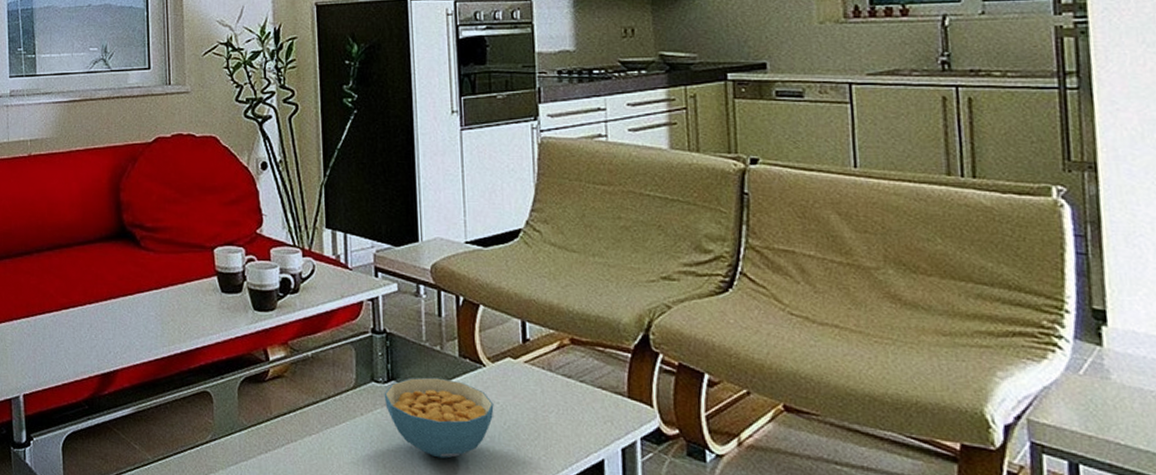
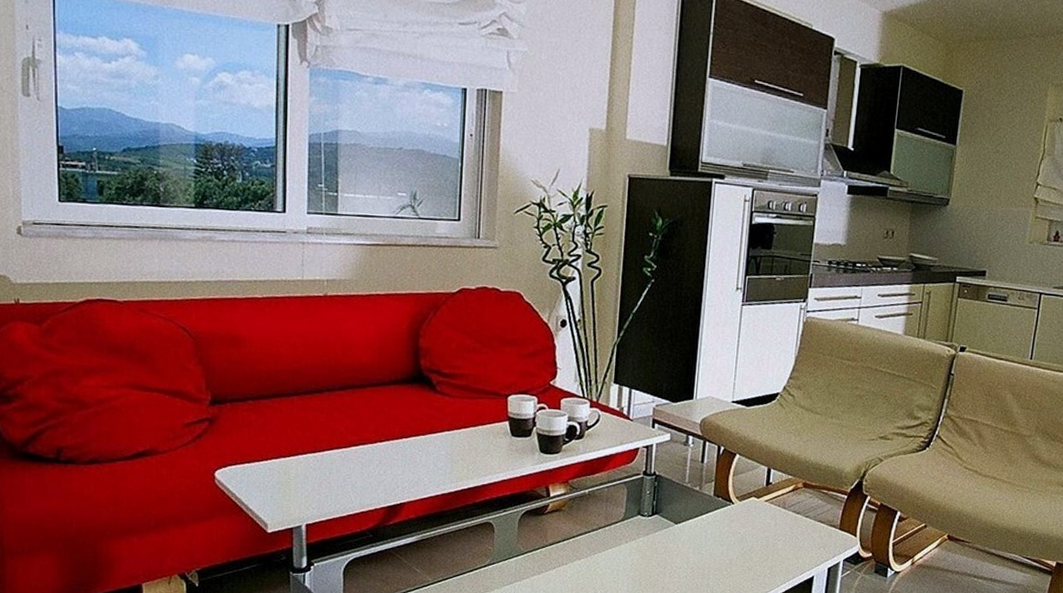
cereal bowl: present [384,377,494,459] -> none [647,512,736,577]

